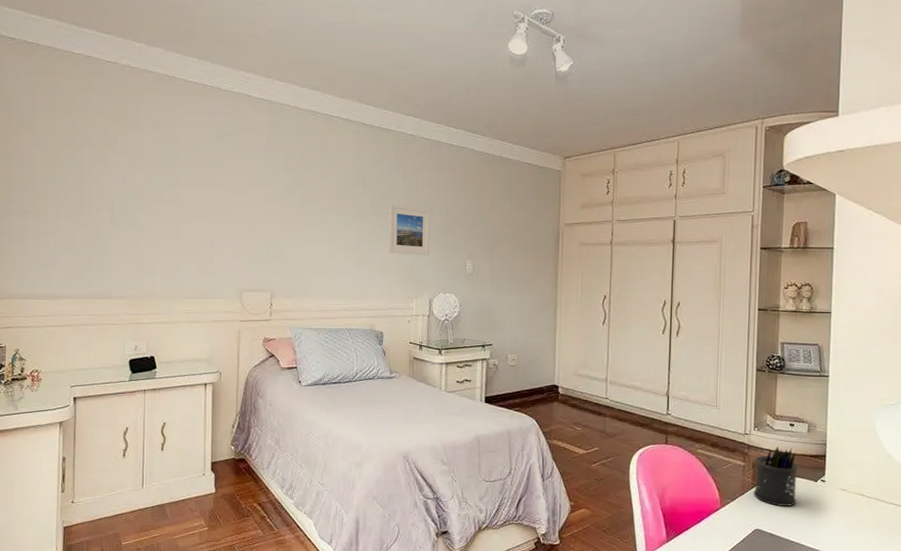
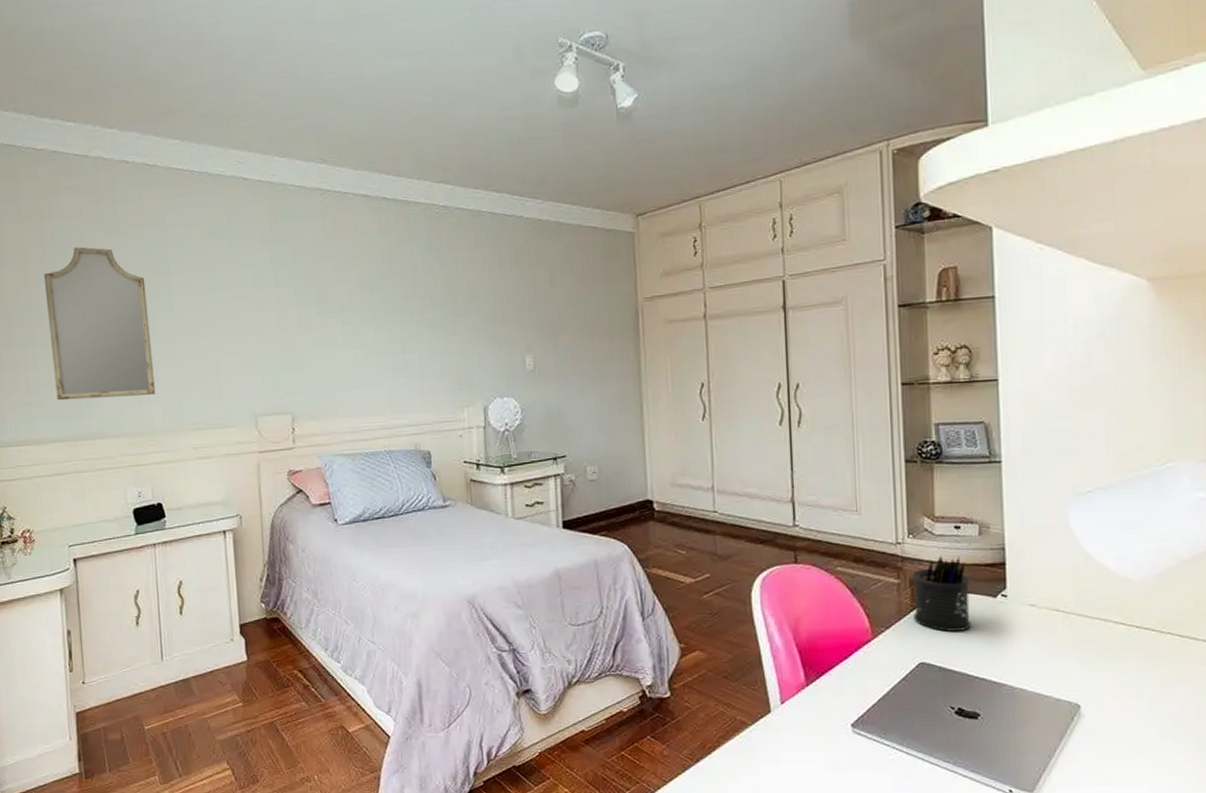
home mirror: none [70,138,157,267] -> present [43,247,156,401]
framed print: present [389,205,430,255] -> none [425,294,479,355]

